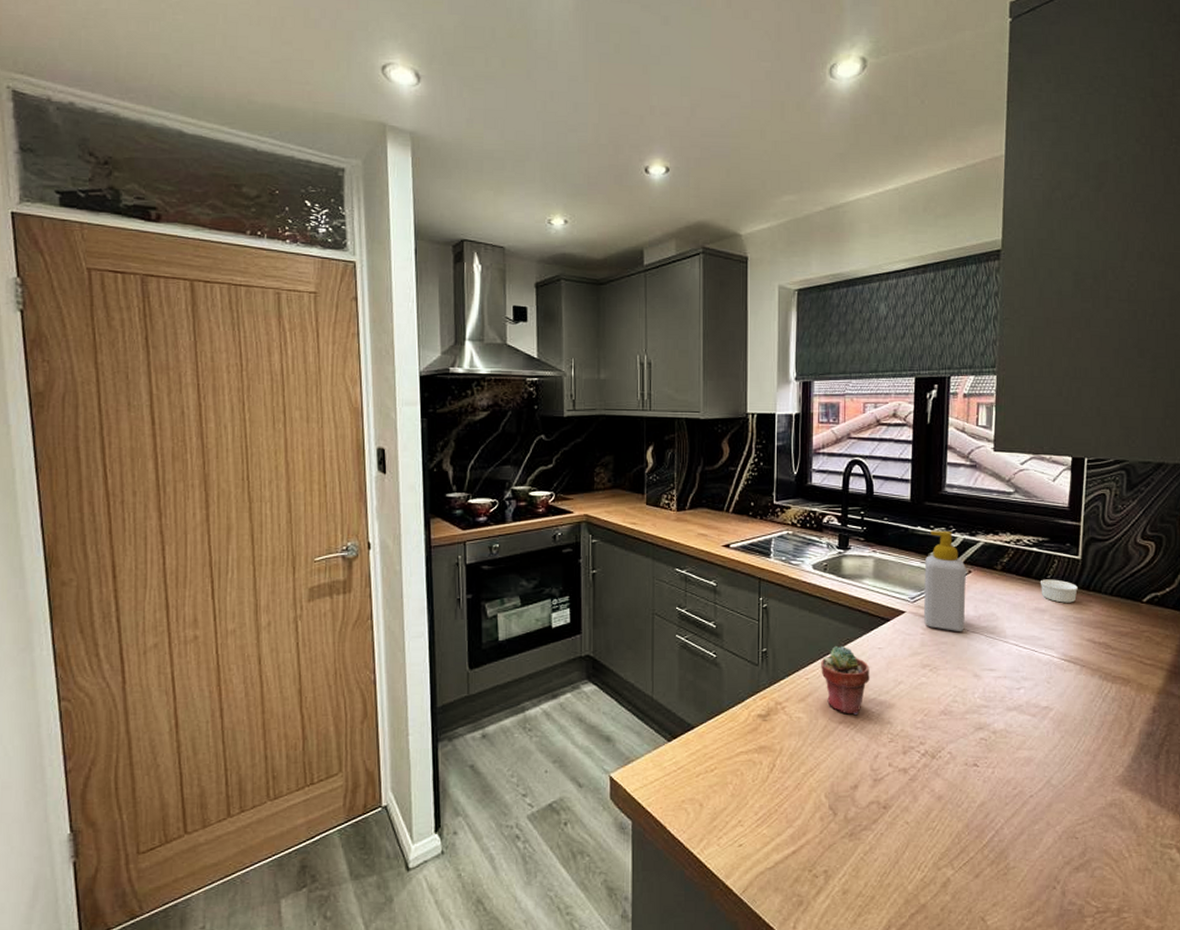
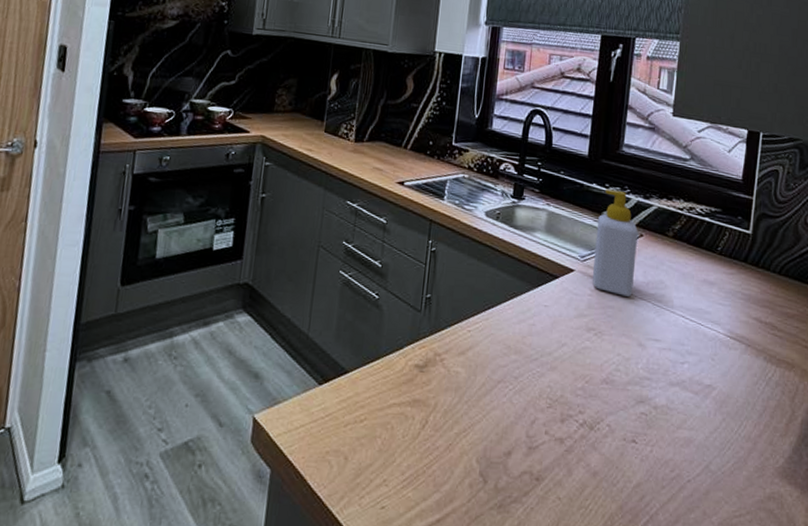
potted succulent: present [821,645,870,715] -> none [484,298,534,375]
ramekin: present [1040,579,1078,603] -> none [710,251,747,278]

